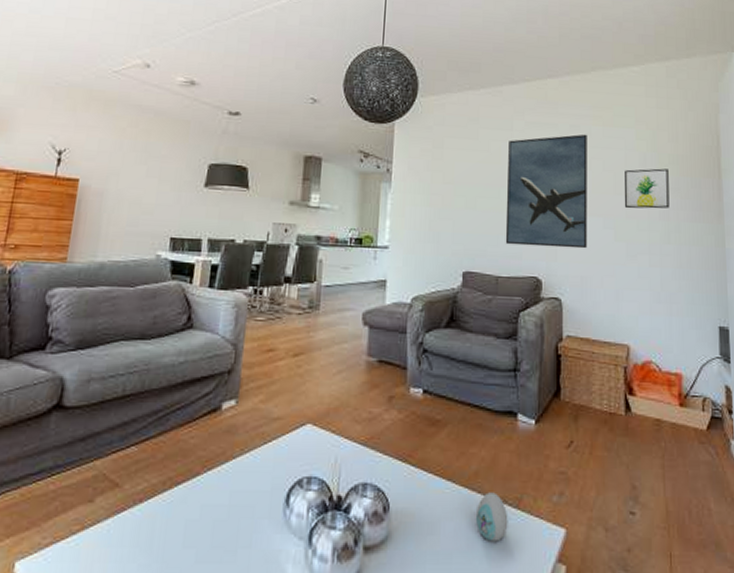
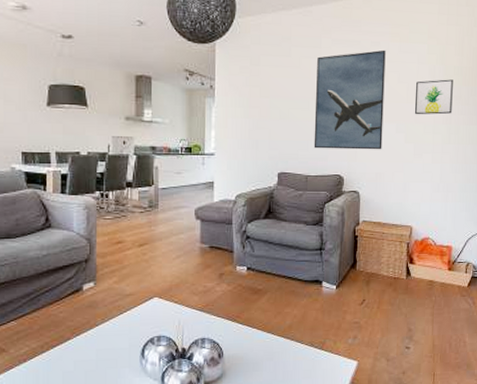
decorative egg: present [475,492,508,542] -> none [289,339,315,373]

